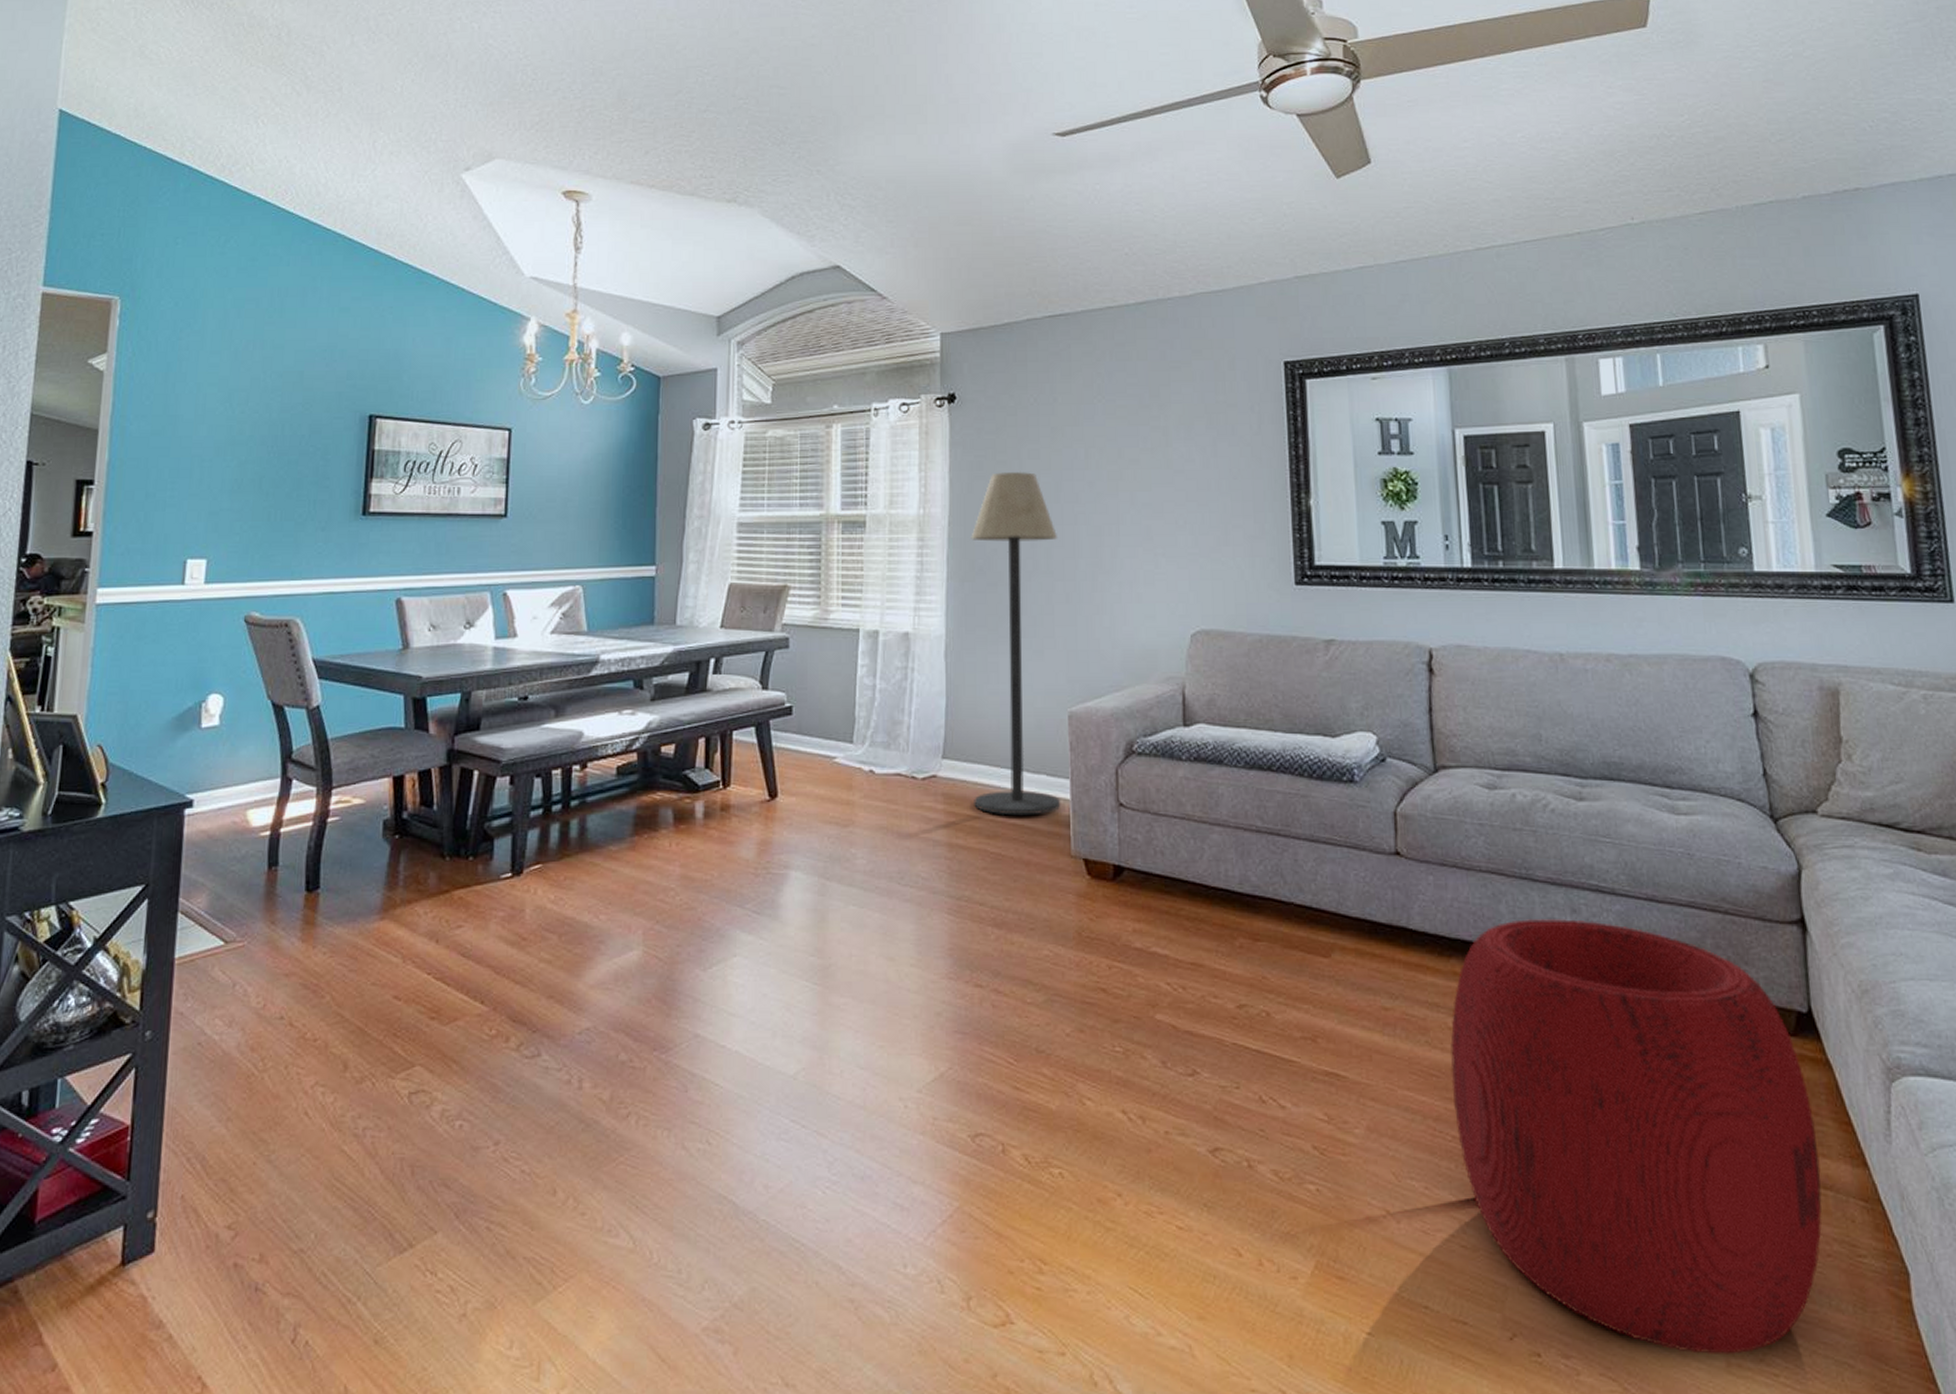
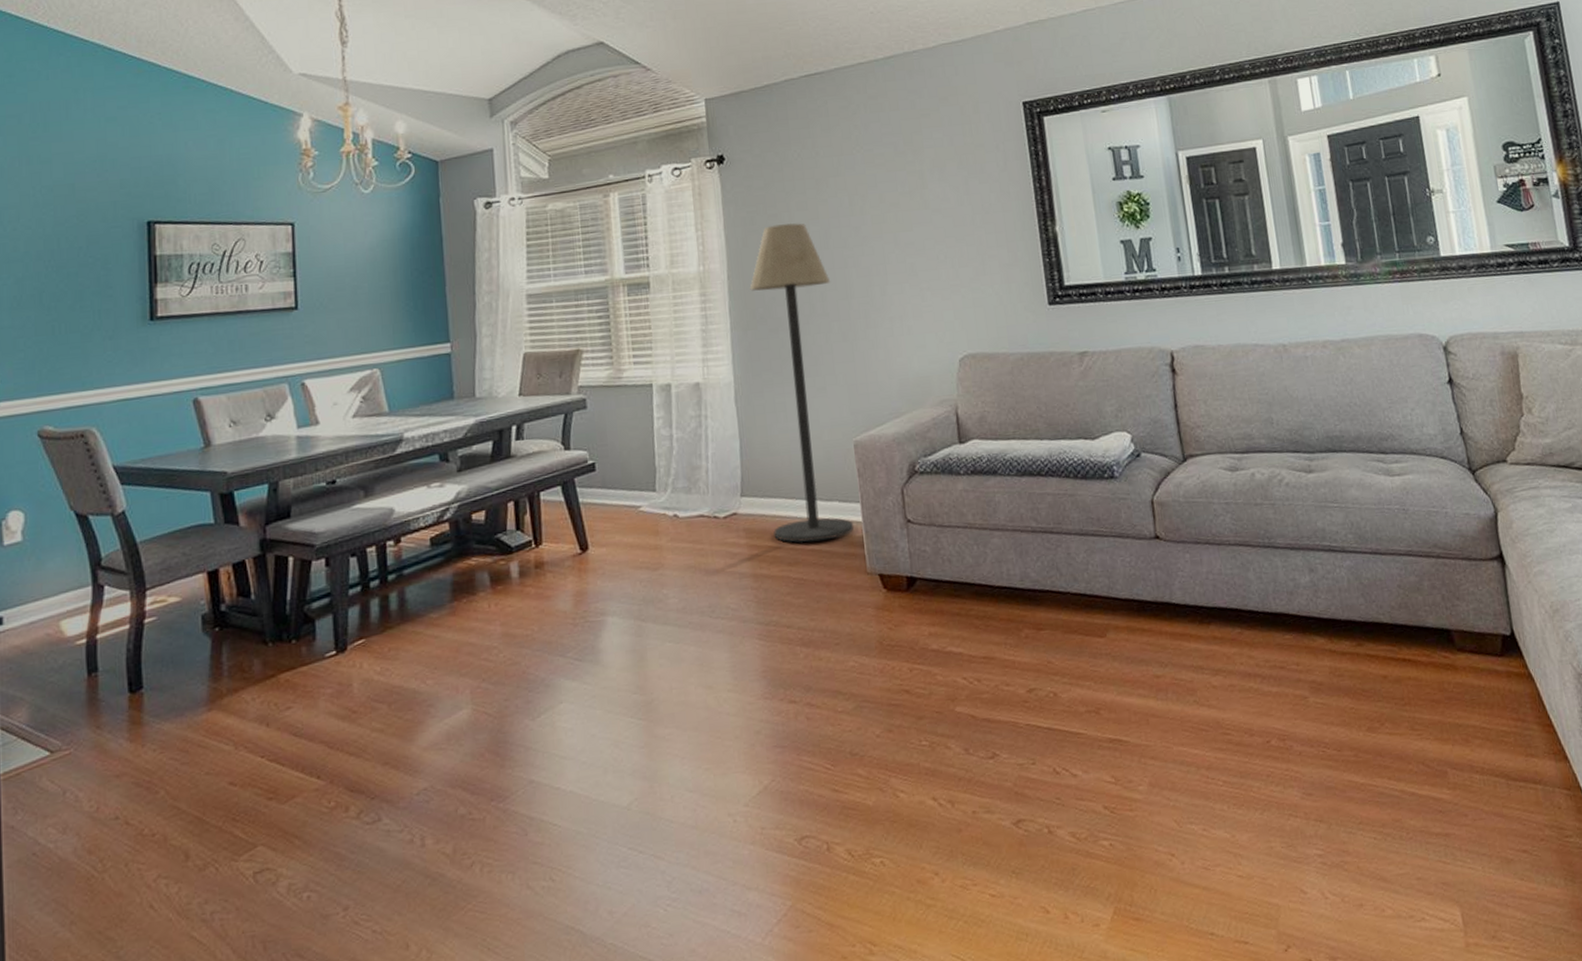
pouf: present [1450,919,1823,1355] -> none [1214,577,1536,940]

